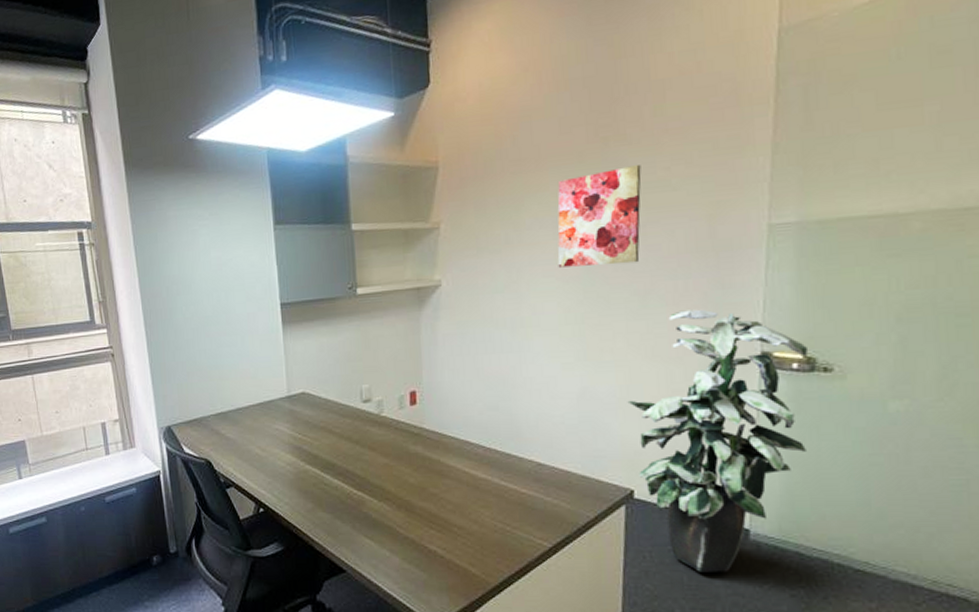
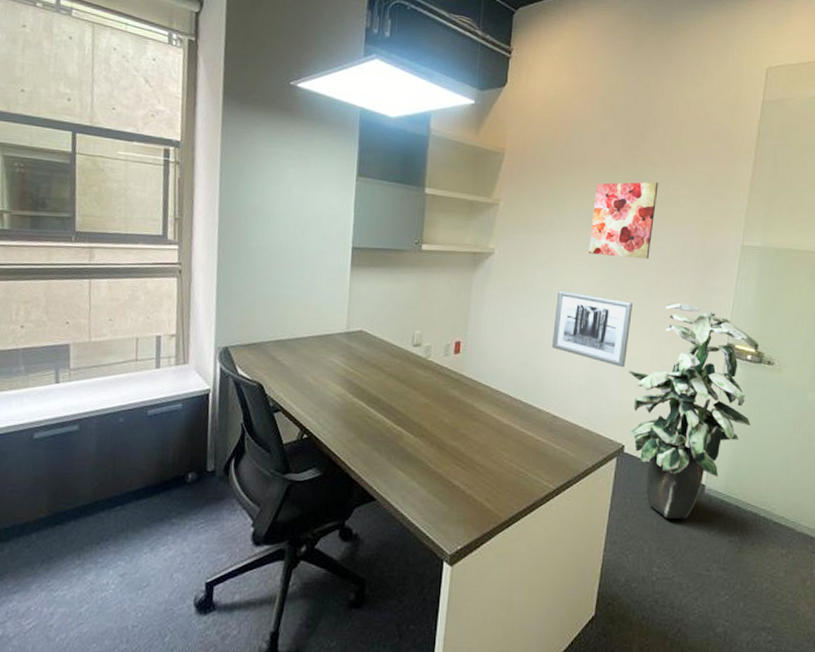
wall art: none [524,316,625,399] -> present [552,290,632,368]

